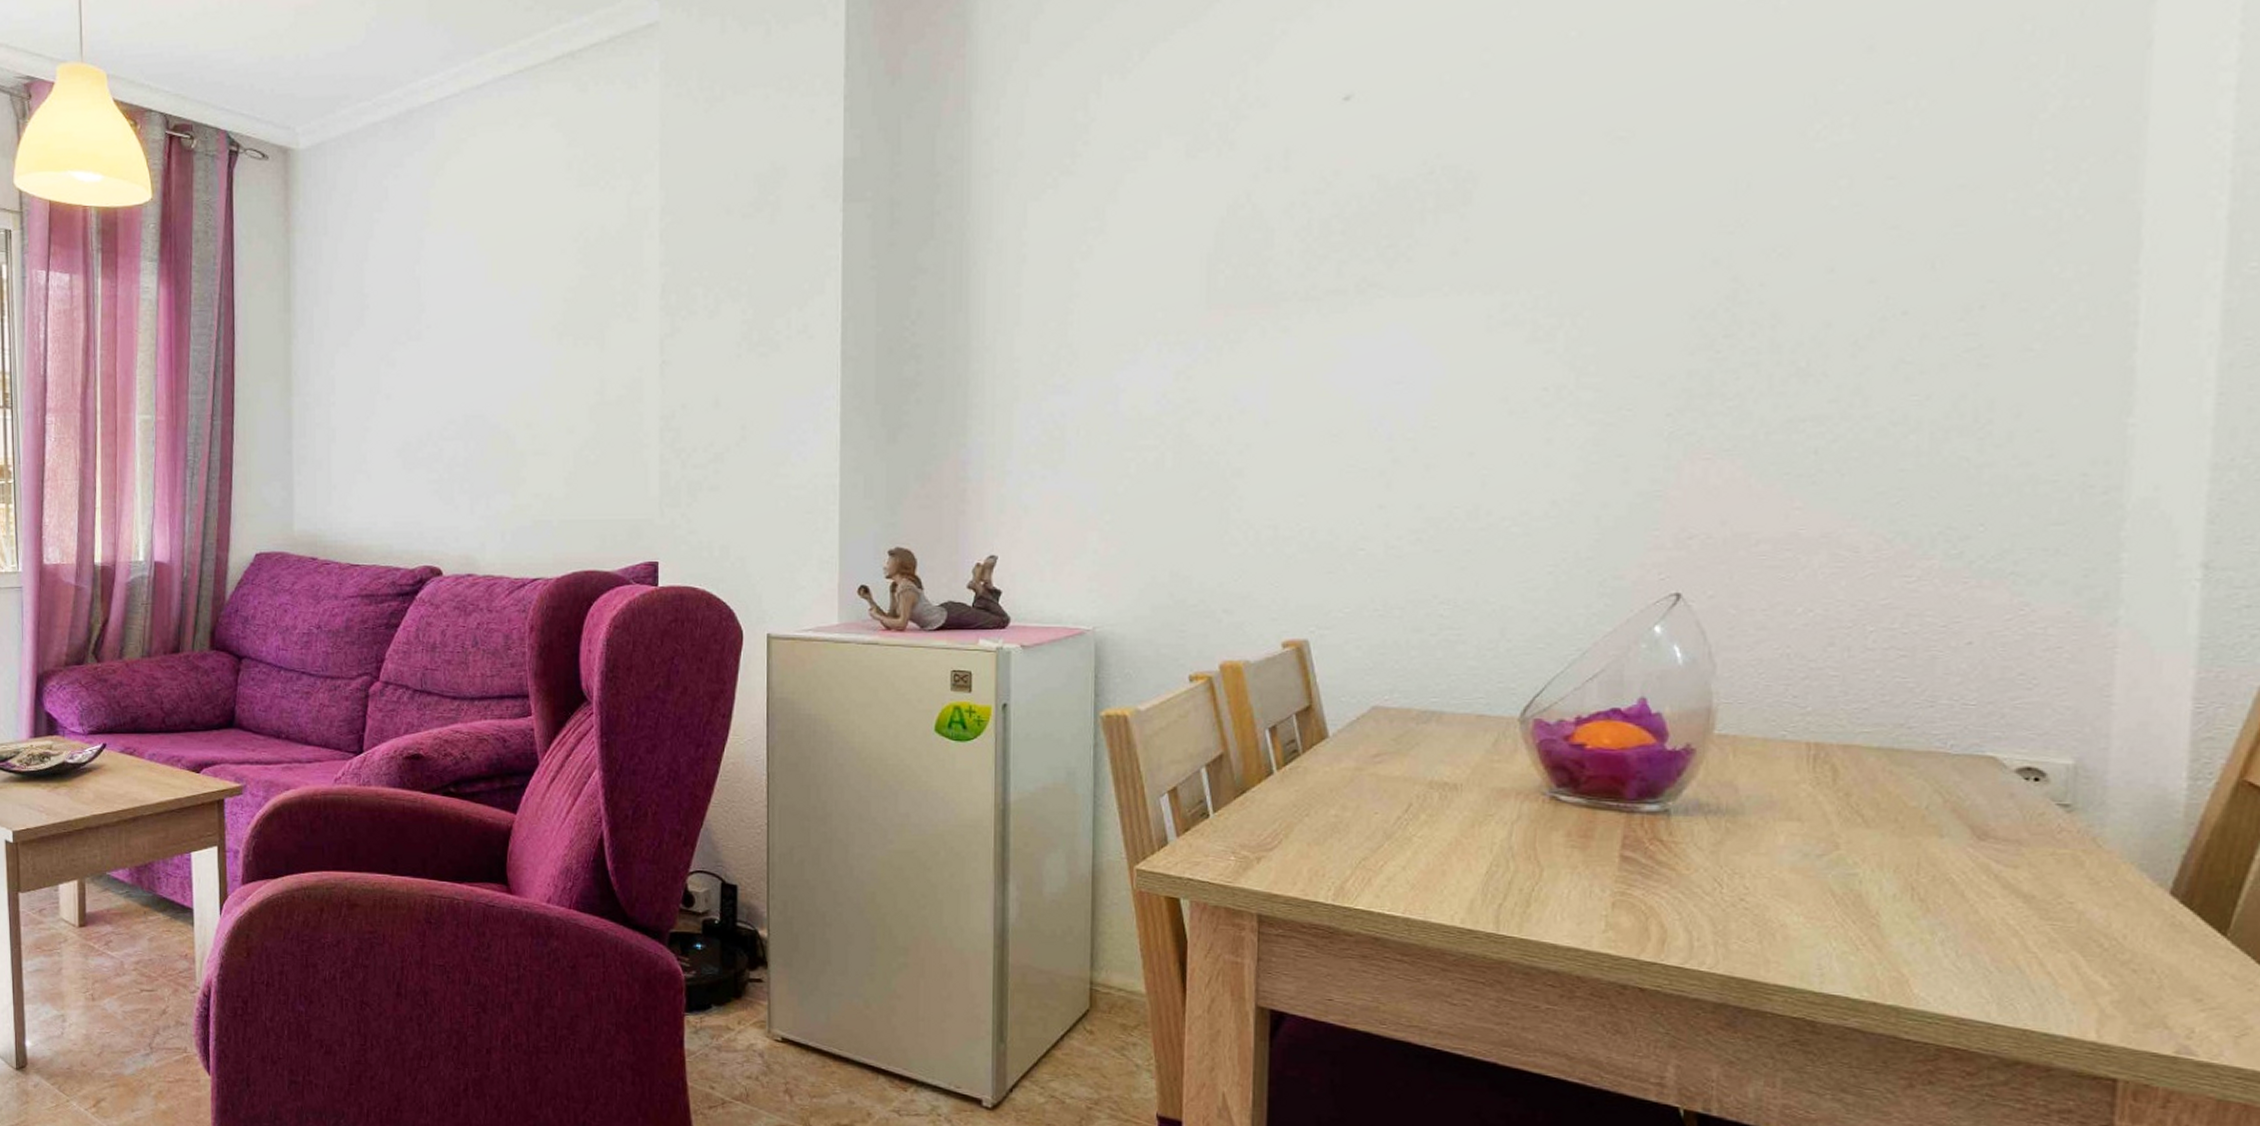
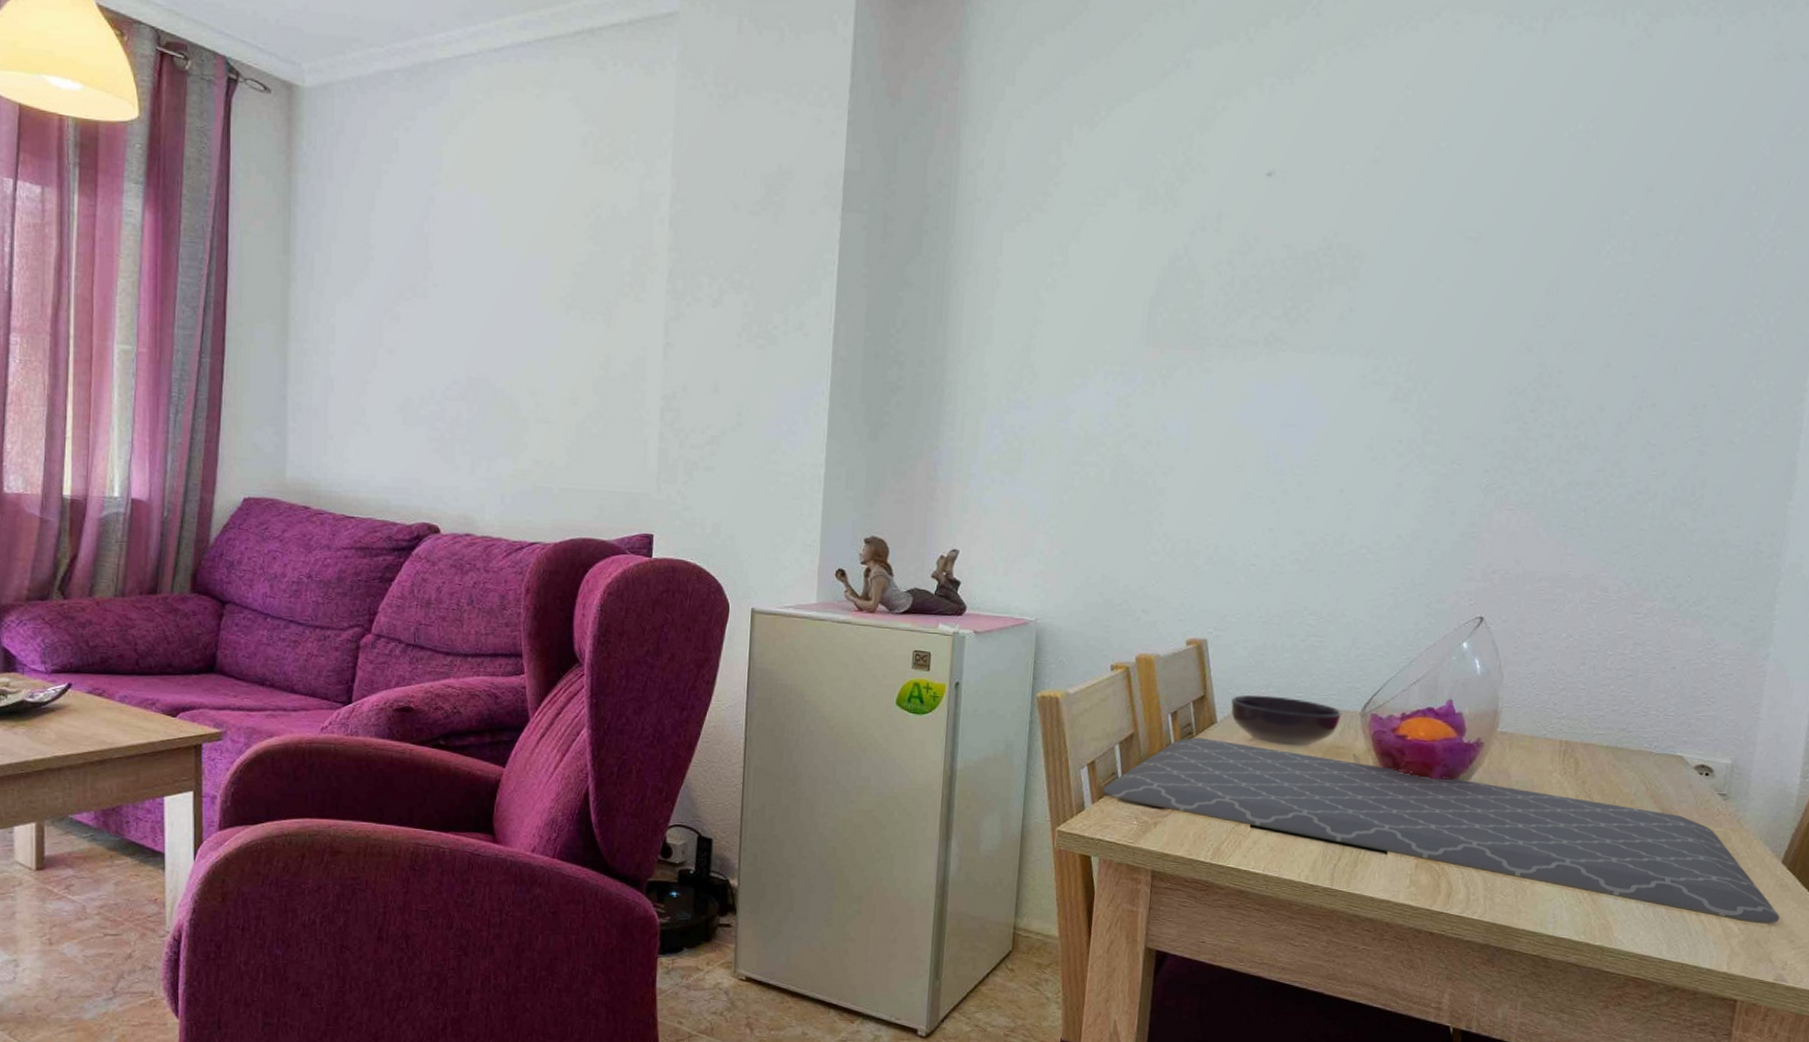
placemat: none [1189,755,2176,977] -> present [1103,737,1780,924]
bowl: none [1345,702,1494,766] -> present [1231,694,1342,750]

